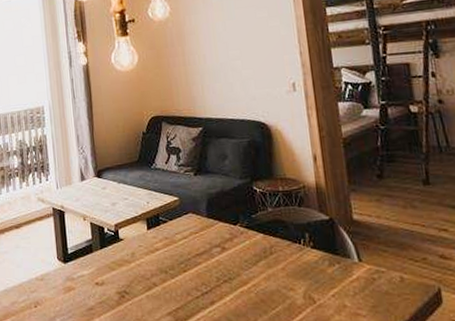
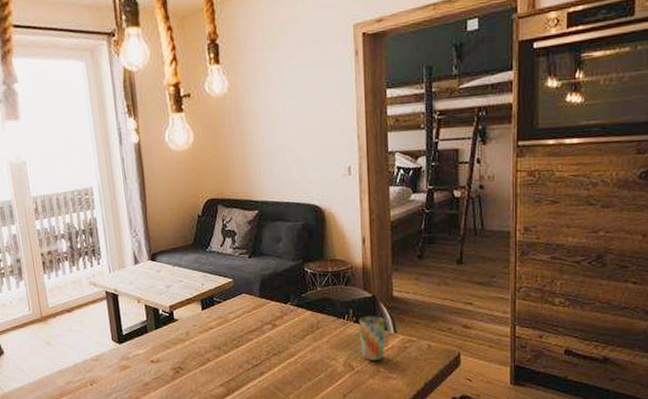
cup: none [317,241,350,294] -> present [360,315,386,361]

